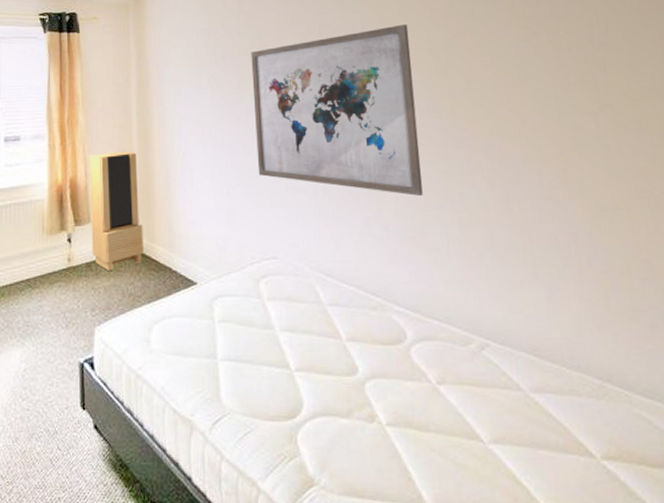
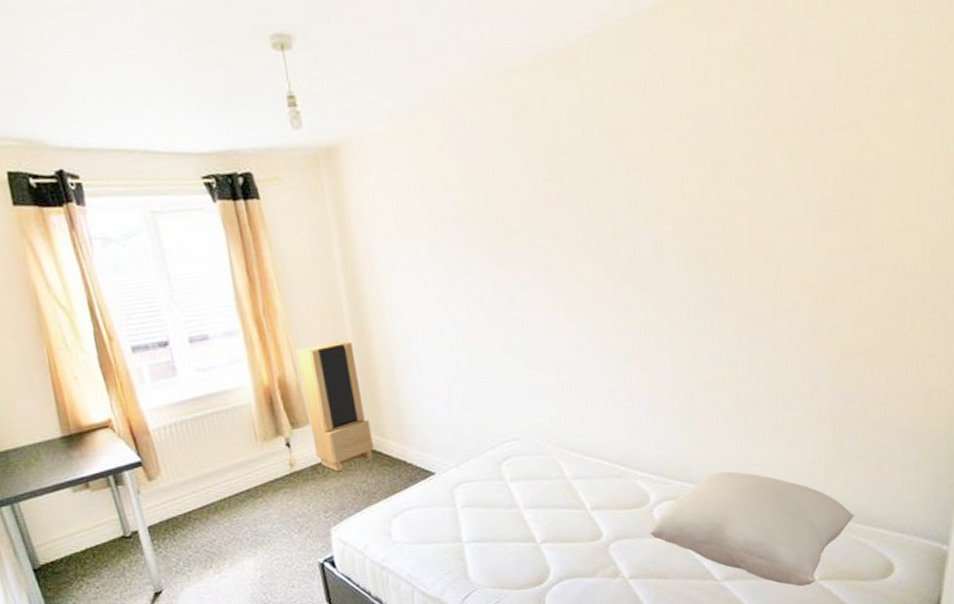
wall art: present [251,24,423,196] -> none [476,164,670,361]
pillow: none [406,316,634,464] -> present [649,471,855,587]

